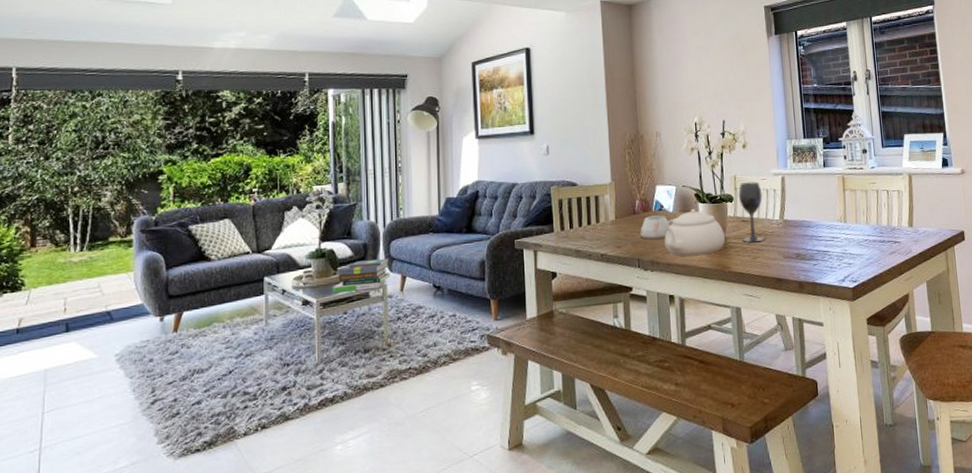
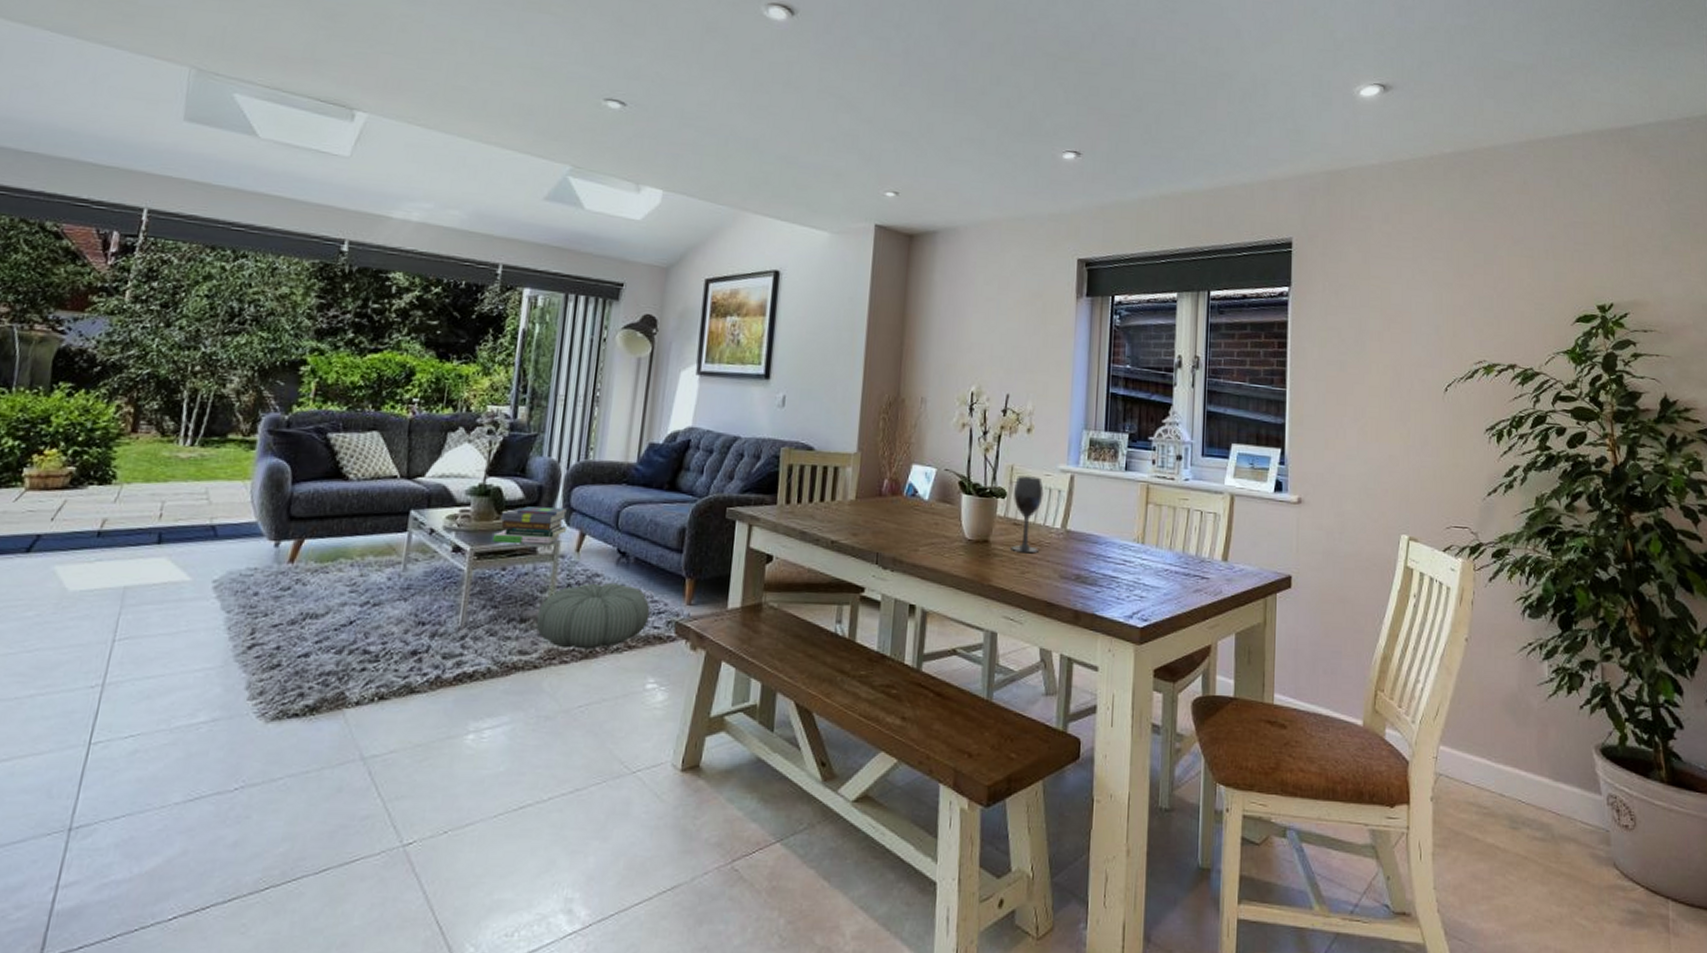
pouf: none [377,312,466,368] -> present [536,583,650,650]
cup: present [640,215,674,240] -> none [884,501,929,533]
teapot: present [664,209,726,257] -> none [912,500,991,560]

